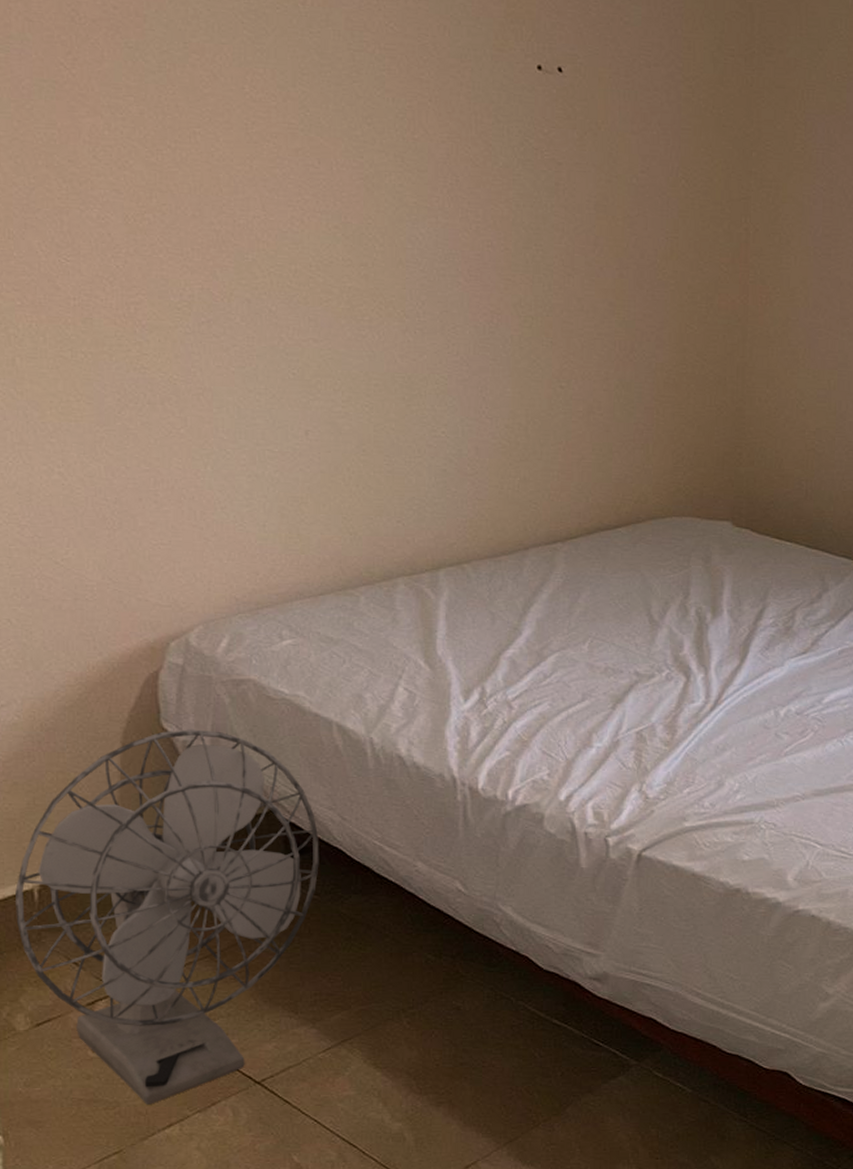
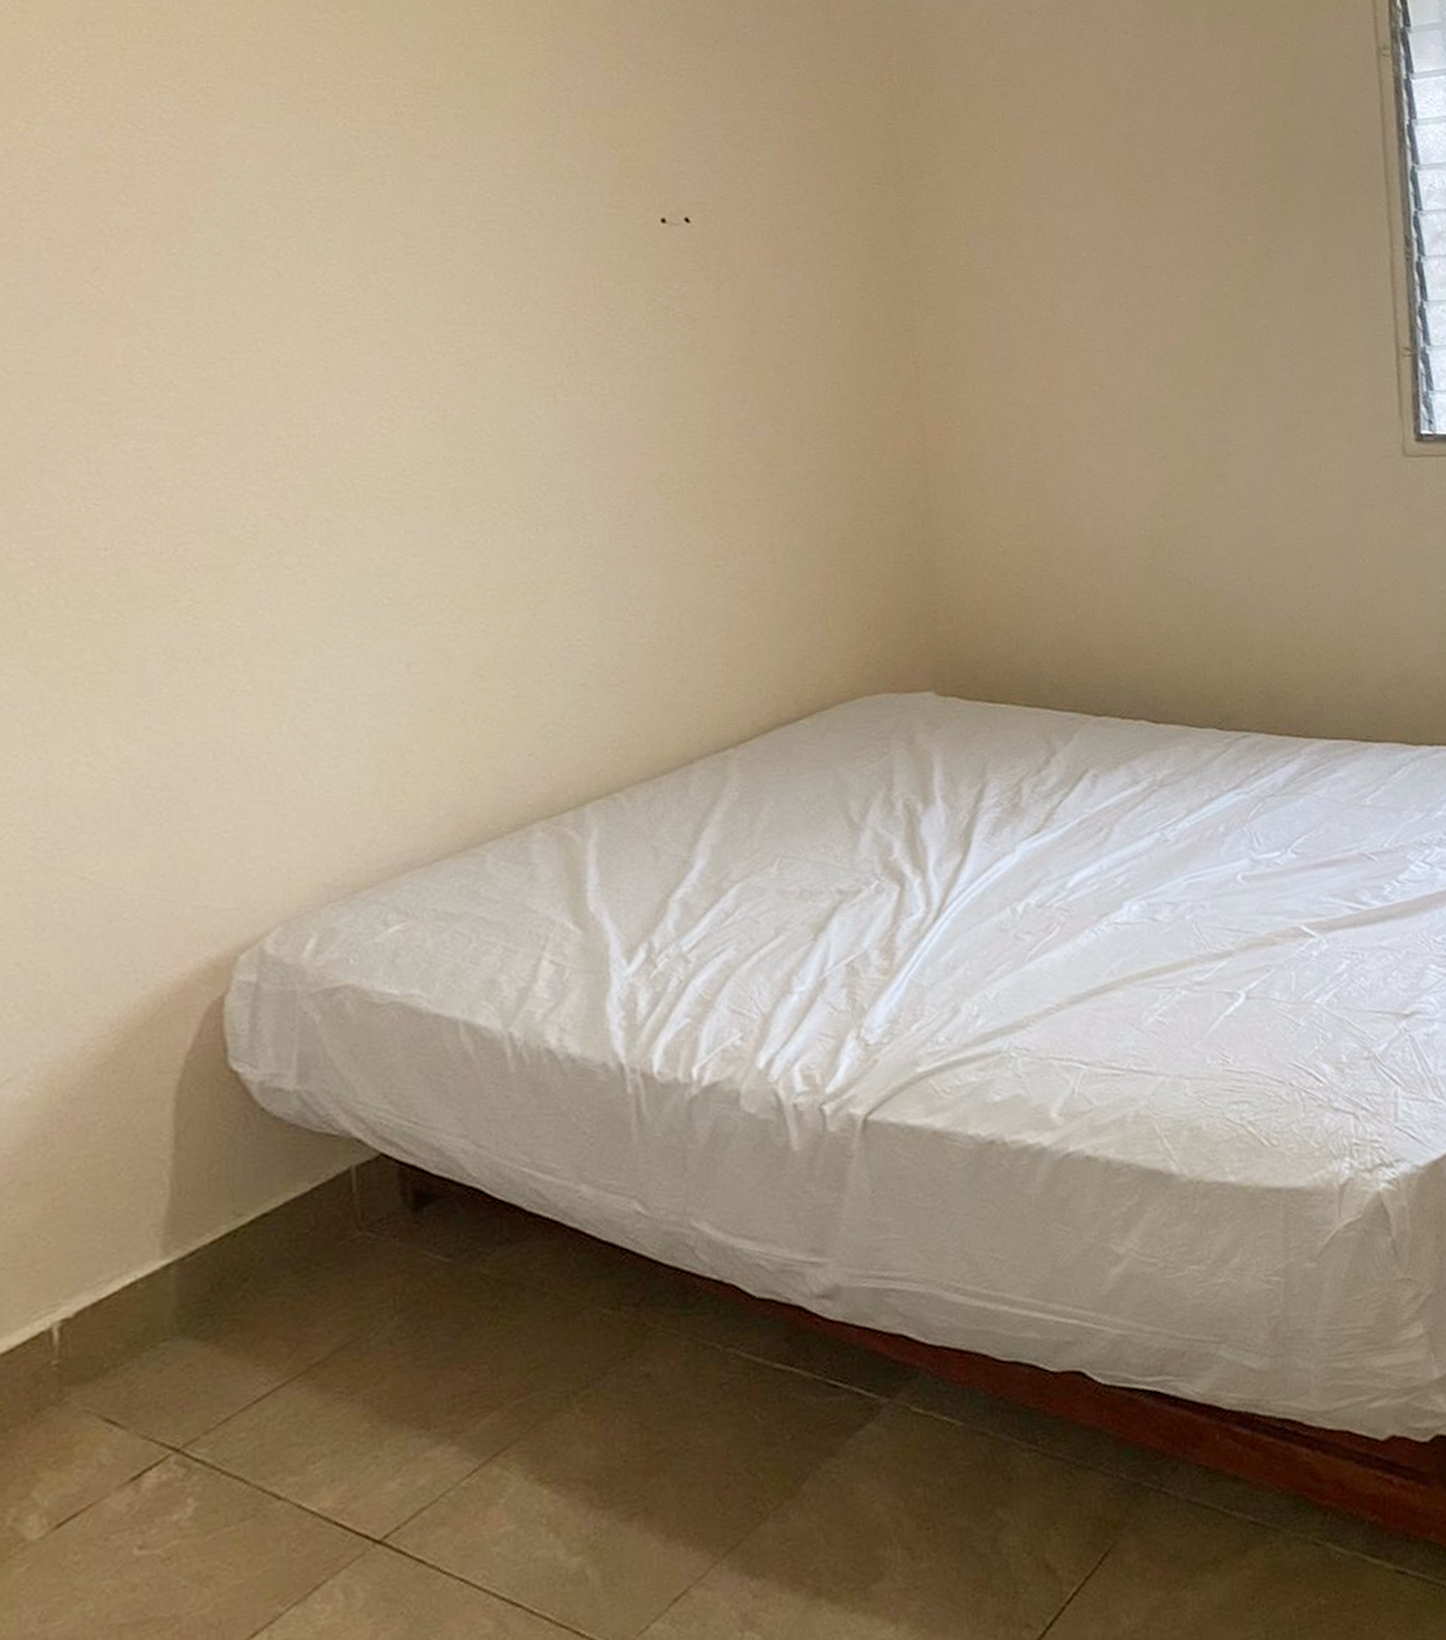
electric fan: present [15,729,319,1104] -> none [26,1060,450,1611]

